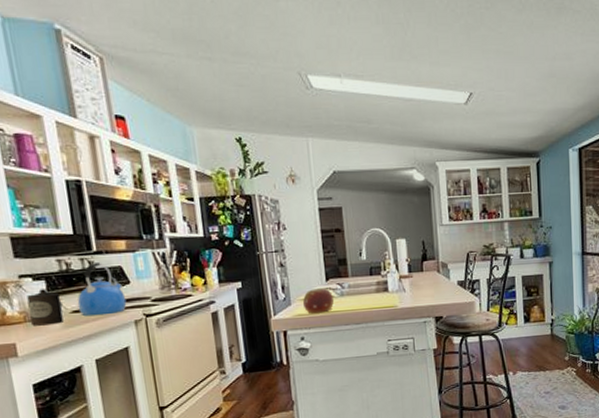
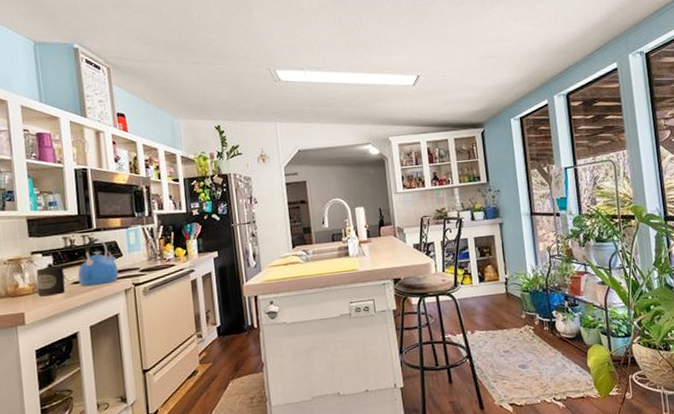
fruit: present [302,288,335,314] -> none [271,255,300,279]

